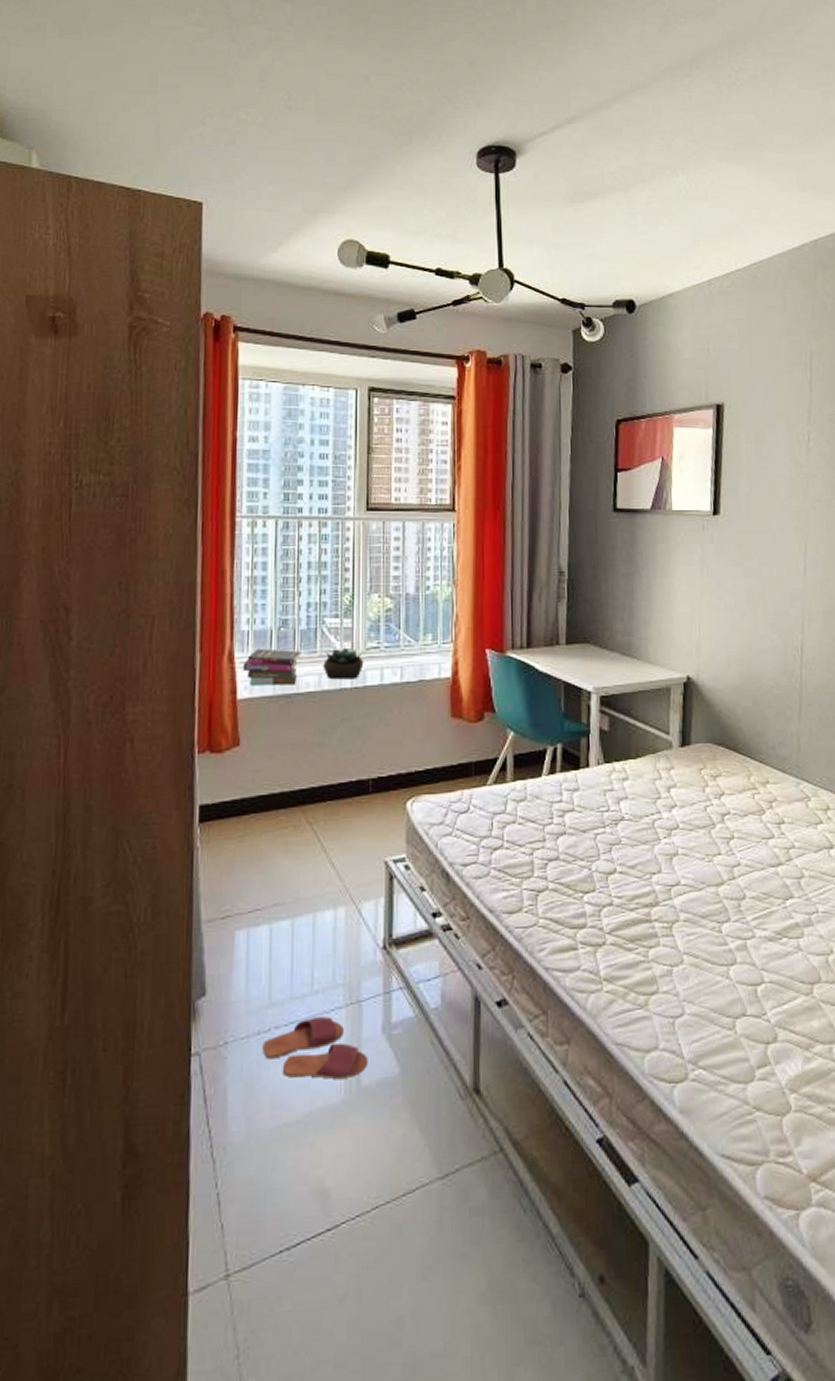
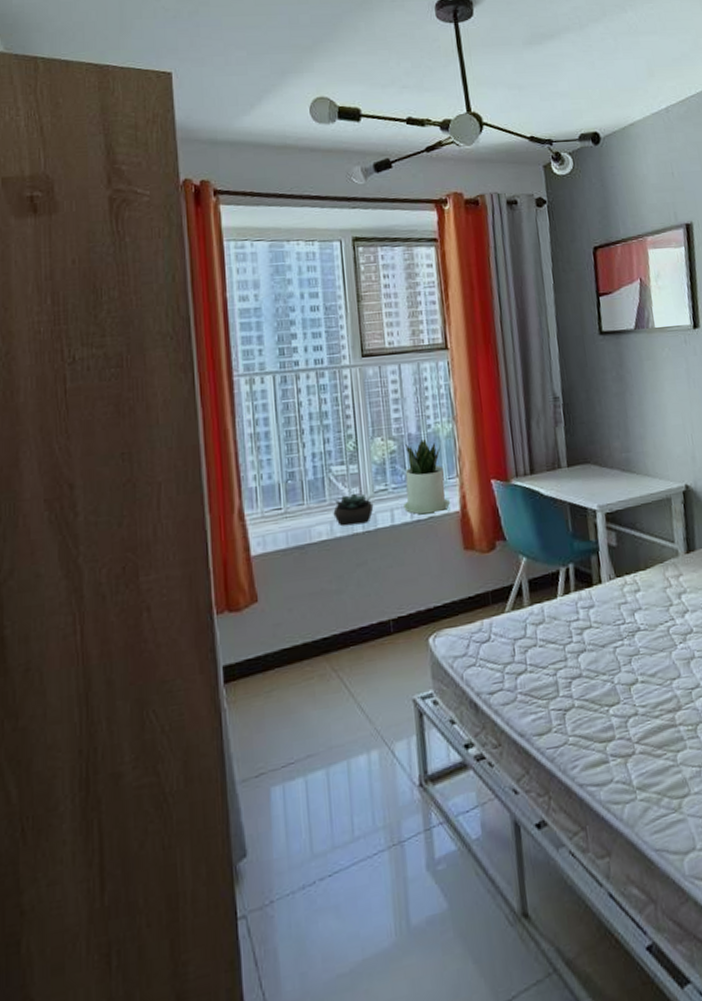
books: present [243,648,301,686] -> none [254,501,311,540]
slippers: present [262,1016,368,1079] -> none [308,861,416,928]
planter: none [395,599,441,677] -> present [404,438,450,515]

